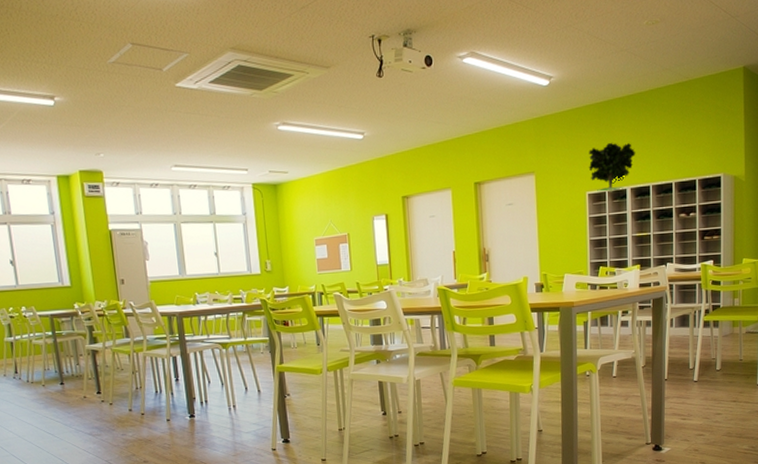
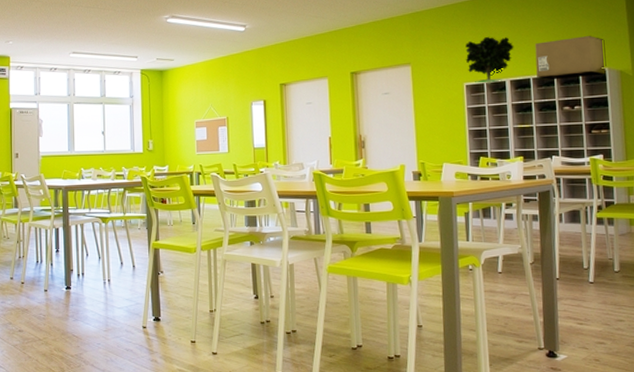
box: none [656,141,721,187] -> present [535,36,606,80]

